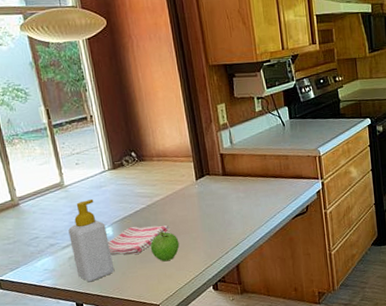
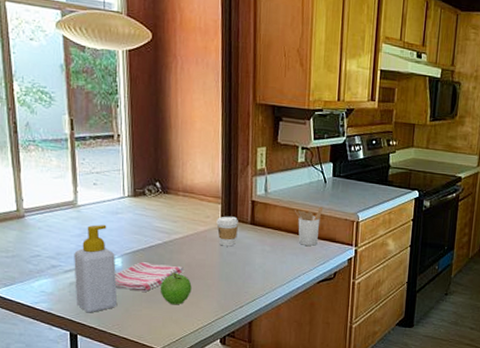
coffee cup: none [191,171,213,200] -> present [216,216,238,247]
utensil holder: none [260,148,286,187] -> present [294,206,324,246]

